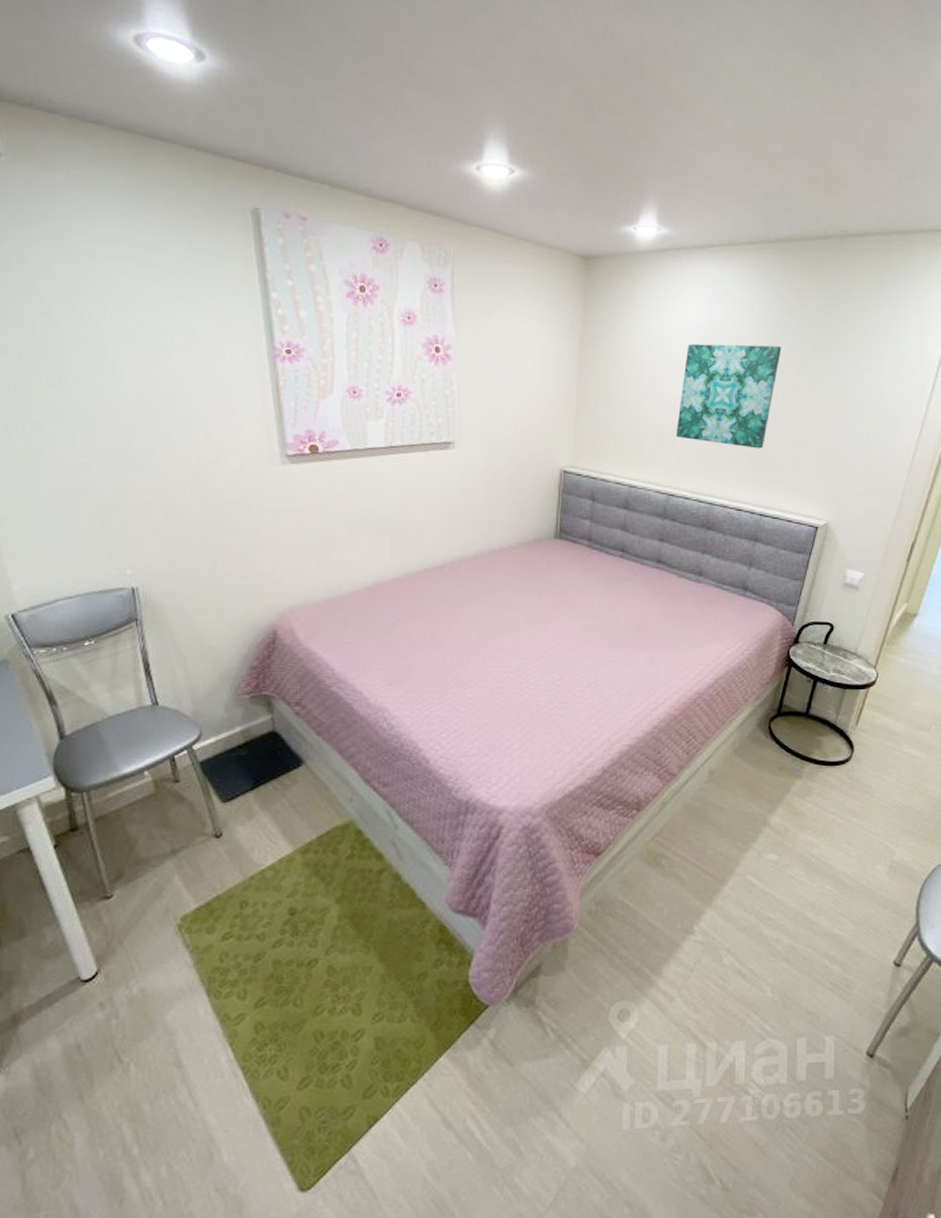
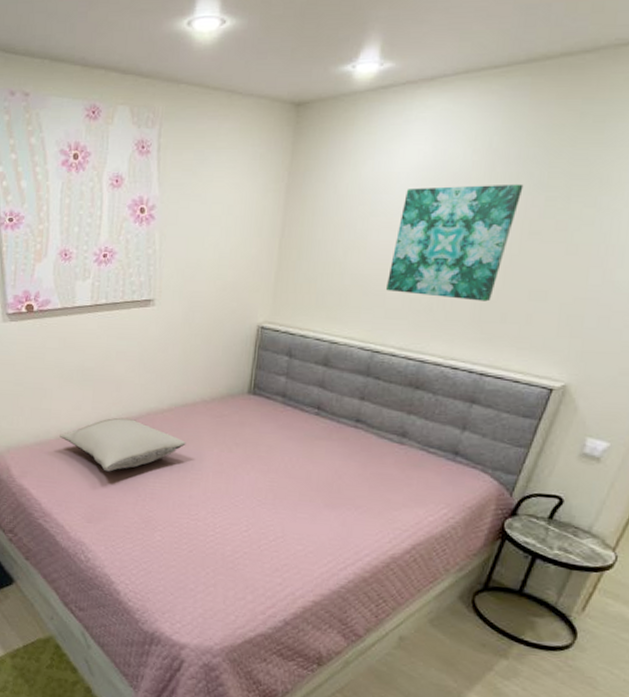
pillow: none [354,567,494,627] -> present [60,417,186,472]

